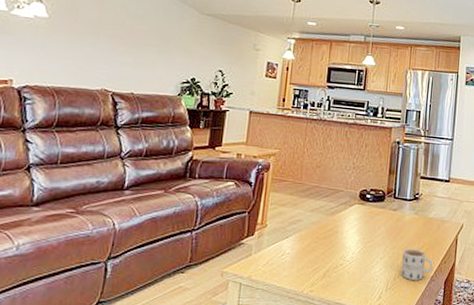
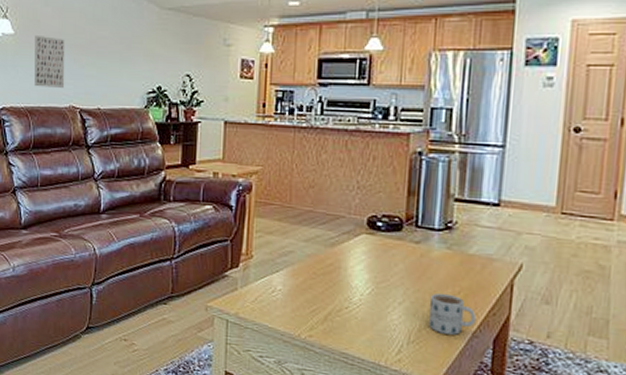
wall art: none [65,21,104,72] -> present [35,34,65,88]

